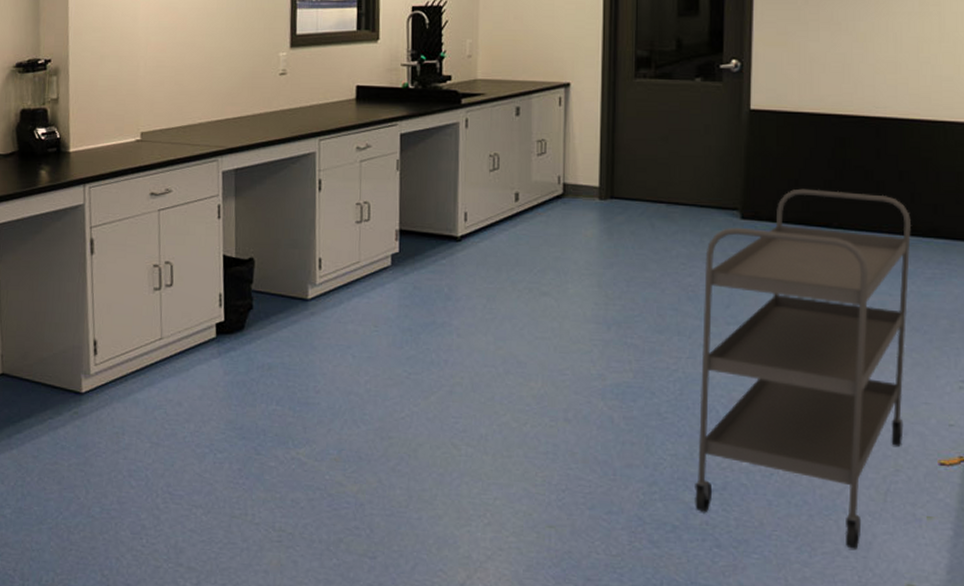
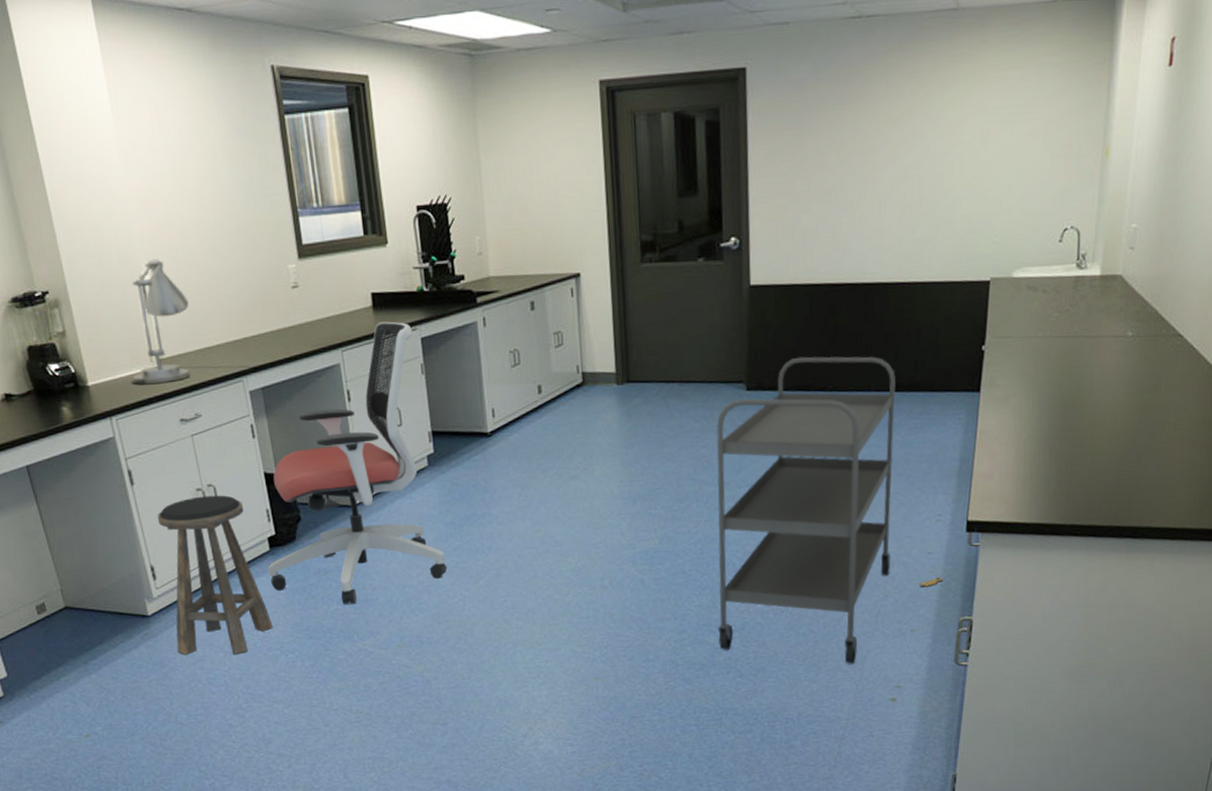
stool: none [104,273,206,447] -> present [157,495,273,655]
desk lamp: none [109,38,179,156] -> present [130,259,191,385]
office chair: none [210,114,398,406] -> present [267,321,448,604]

